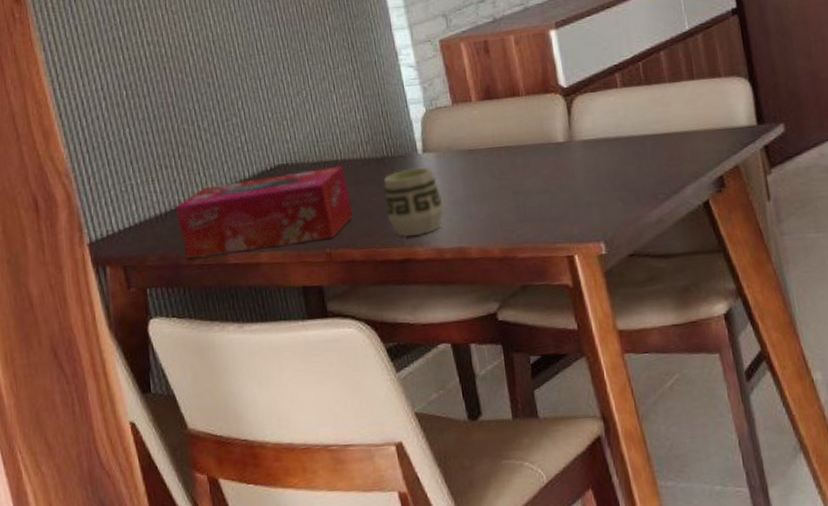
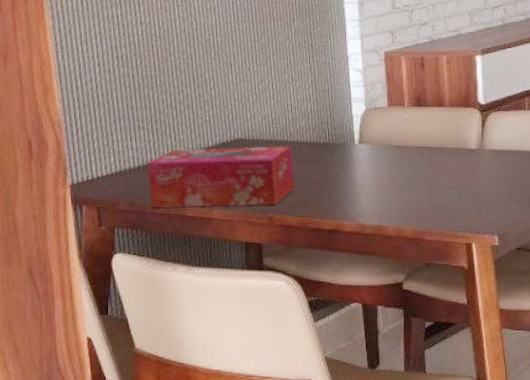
cup: present [383,167,444,236] -> none [323,155,370,211]

